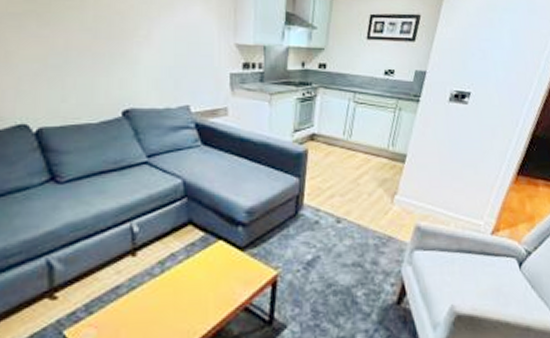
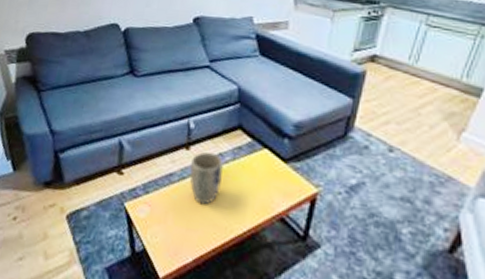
plant pot: none [140,254,177,313] -> present [189,151,223,205]

